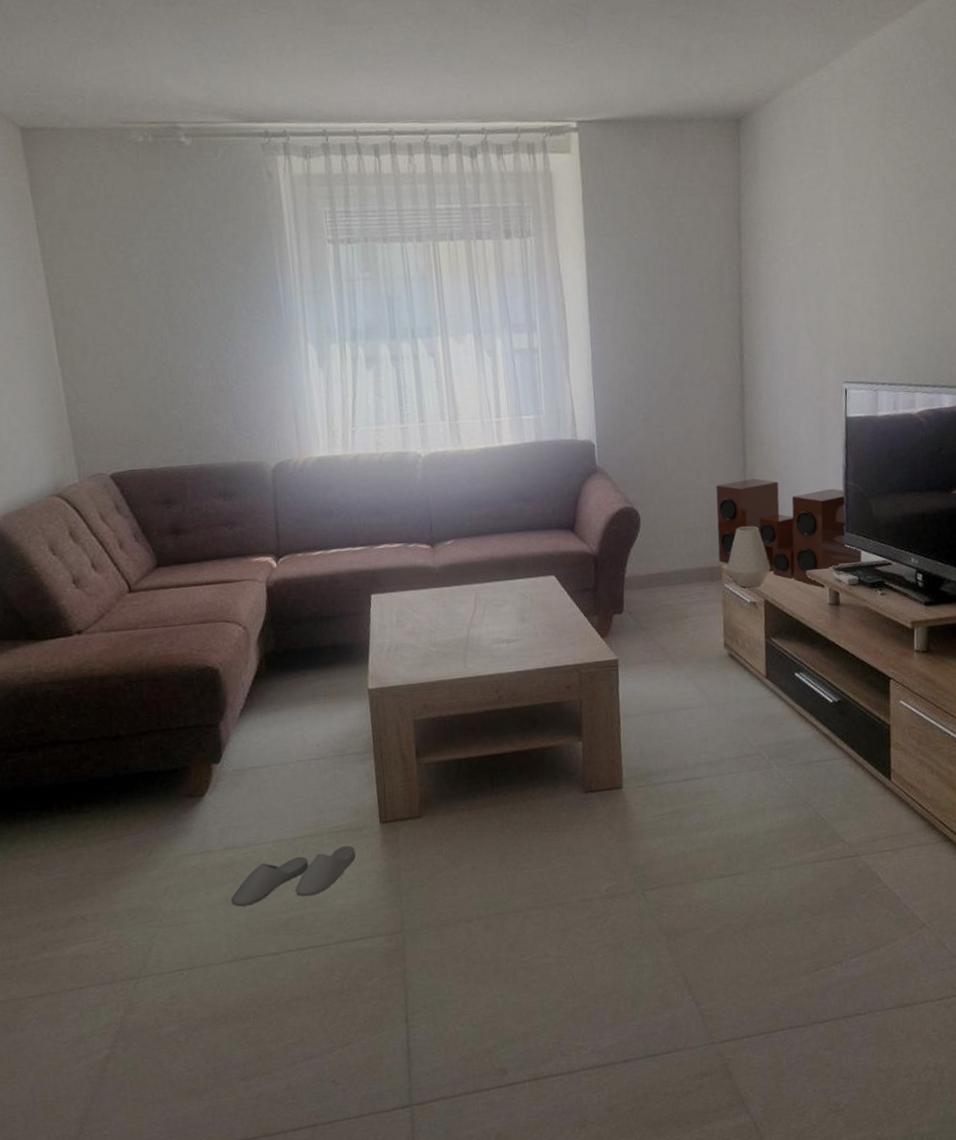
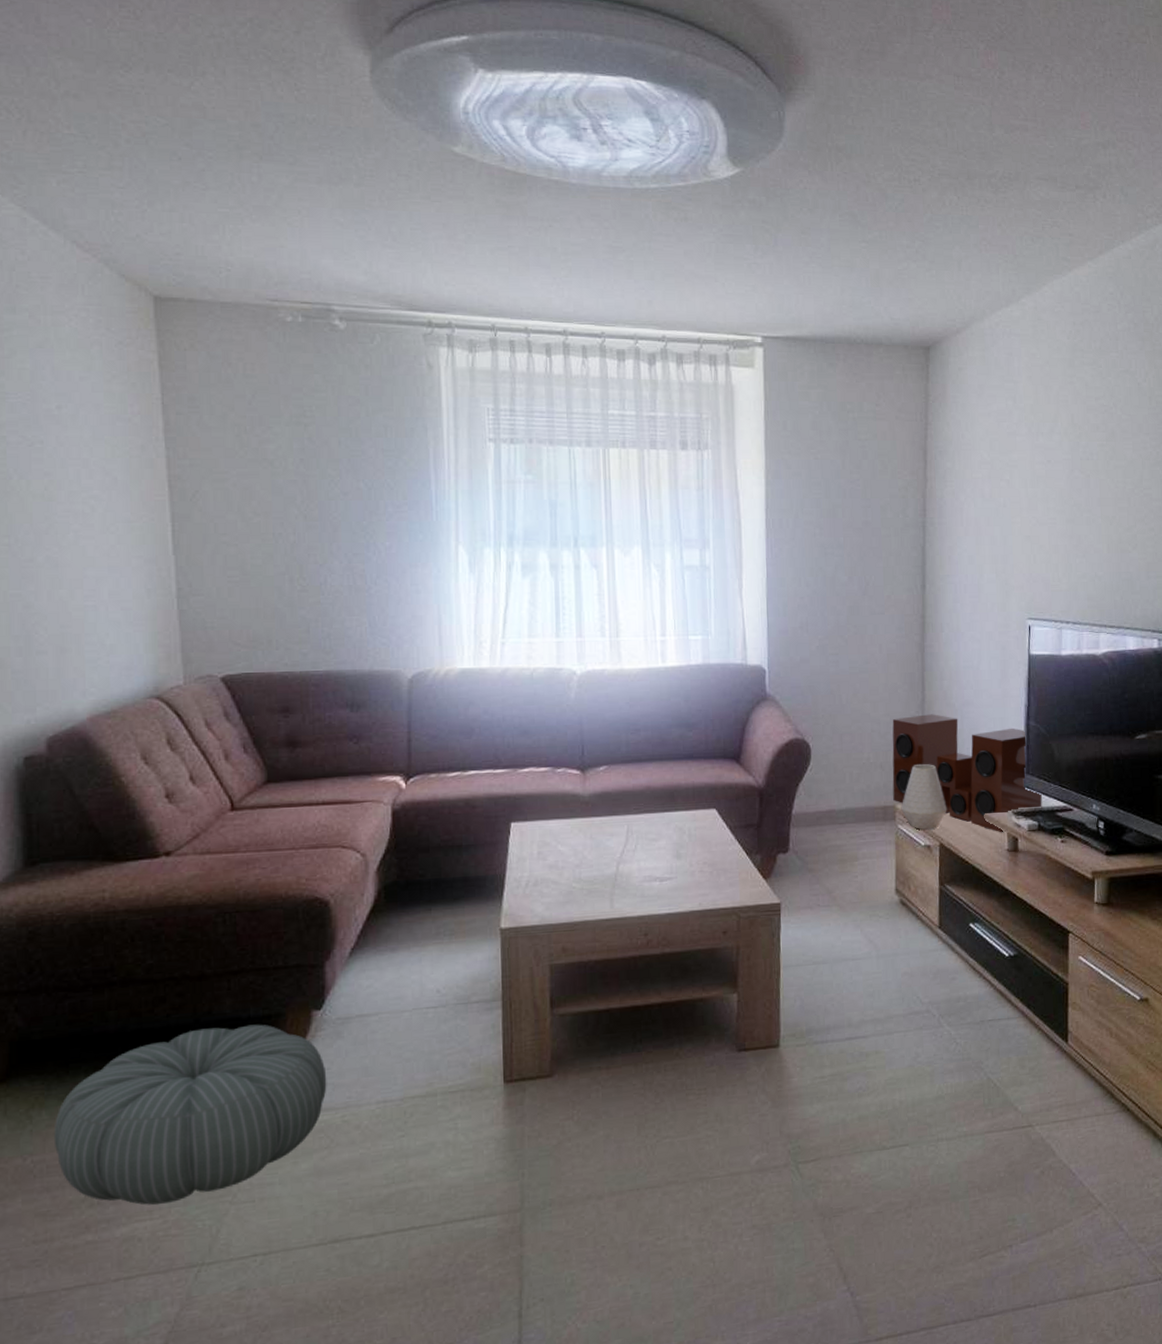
pouf: none [9,776,230,929] -> present [53,1024,327,1205]
slippers: present [231,845,356,907] -> none [322,1107,473,1180]

